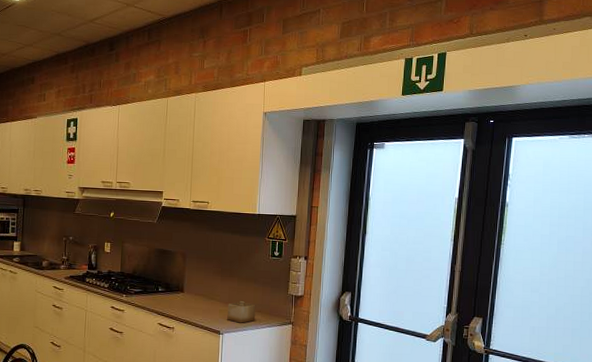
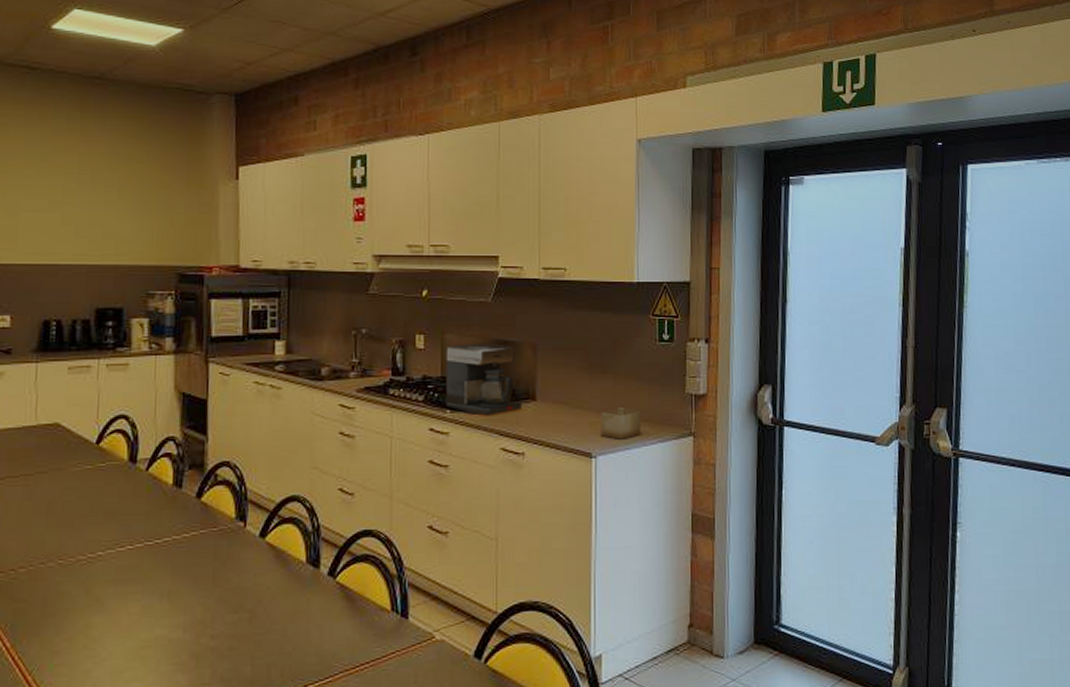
coffee maker: none [122,250,174,301] -> present [445,343,522,416]

